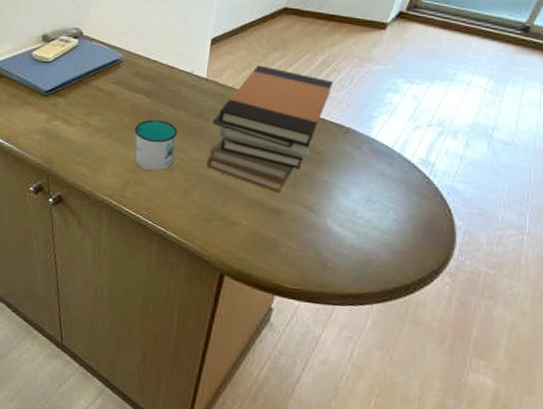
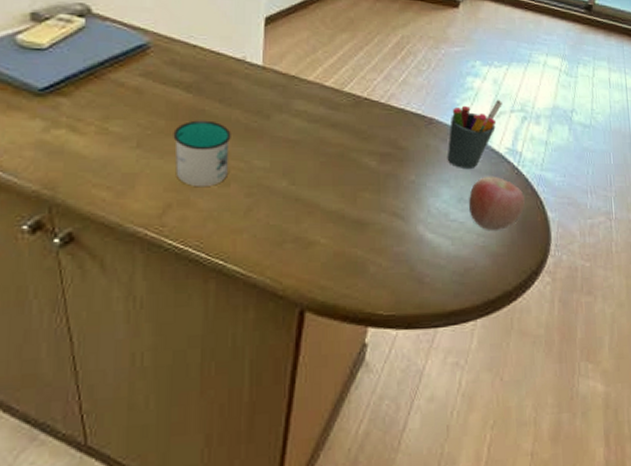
book stack: present [206,65,334,193] -> none [271,49,410,201]
pen holder: none [360,114,420,174] -> present [447,99,502,168]
apple: none [376,182,434,232] -> present [468,176,526,231]

